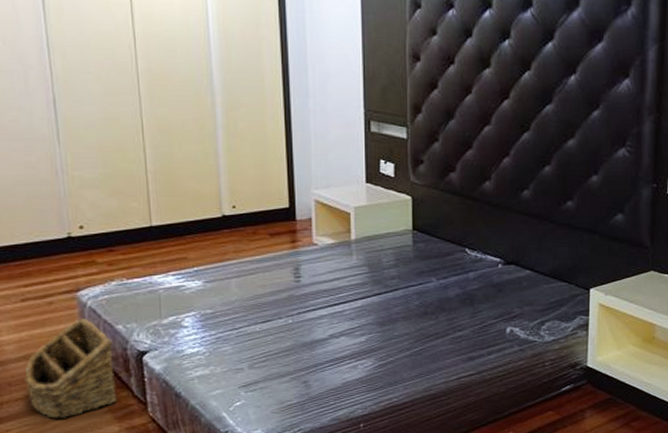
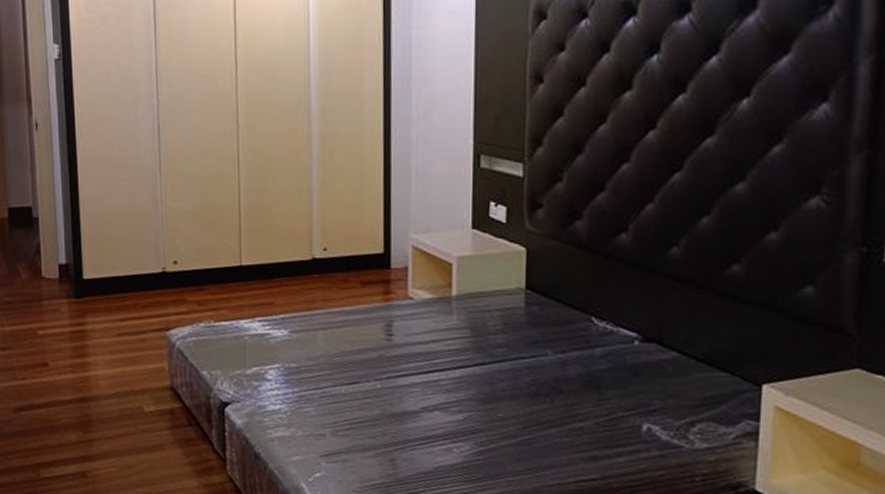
basket: present [24,319,117,418] -> none [115,360,198,464]

